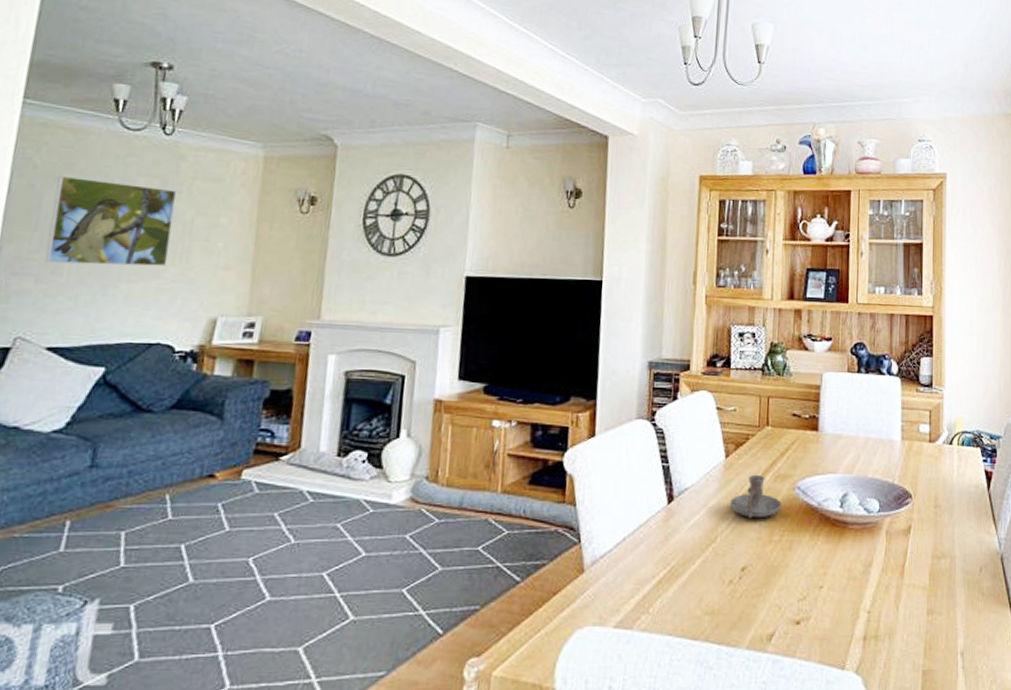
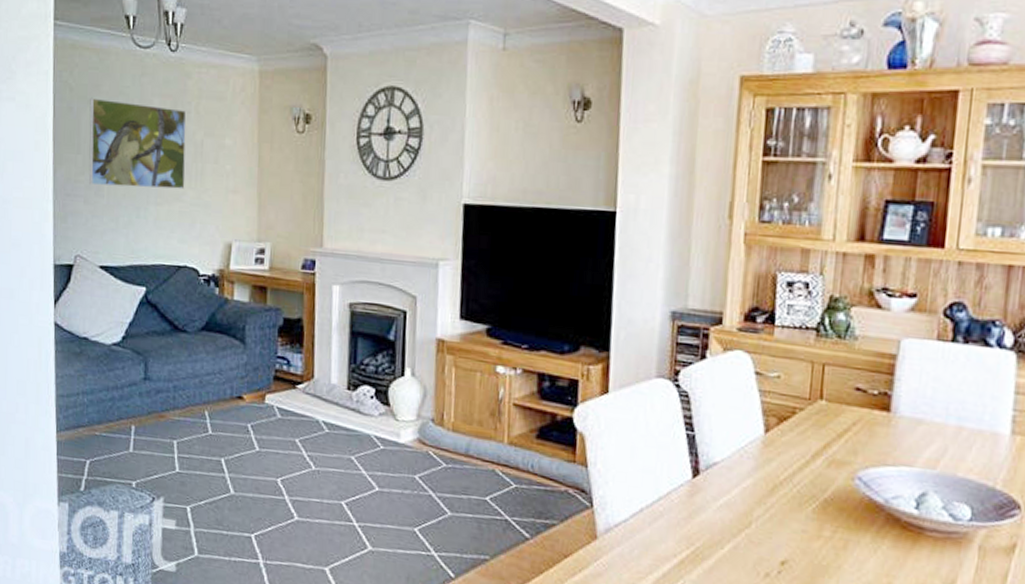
candle holder: present [729,474,781,519] -> none [768,456,836,508]

